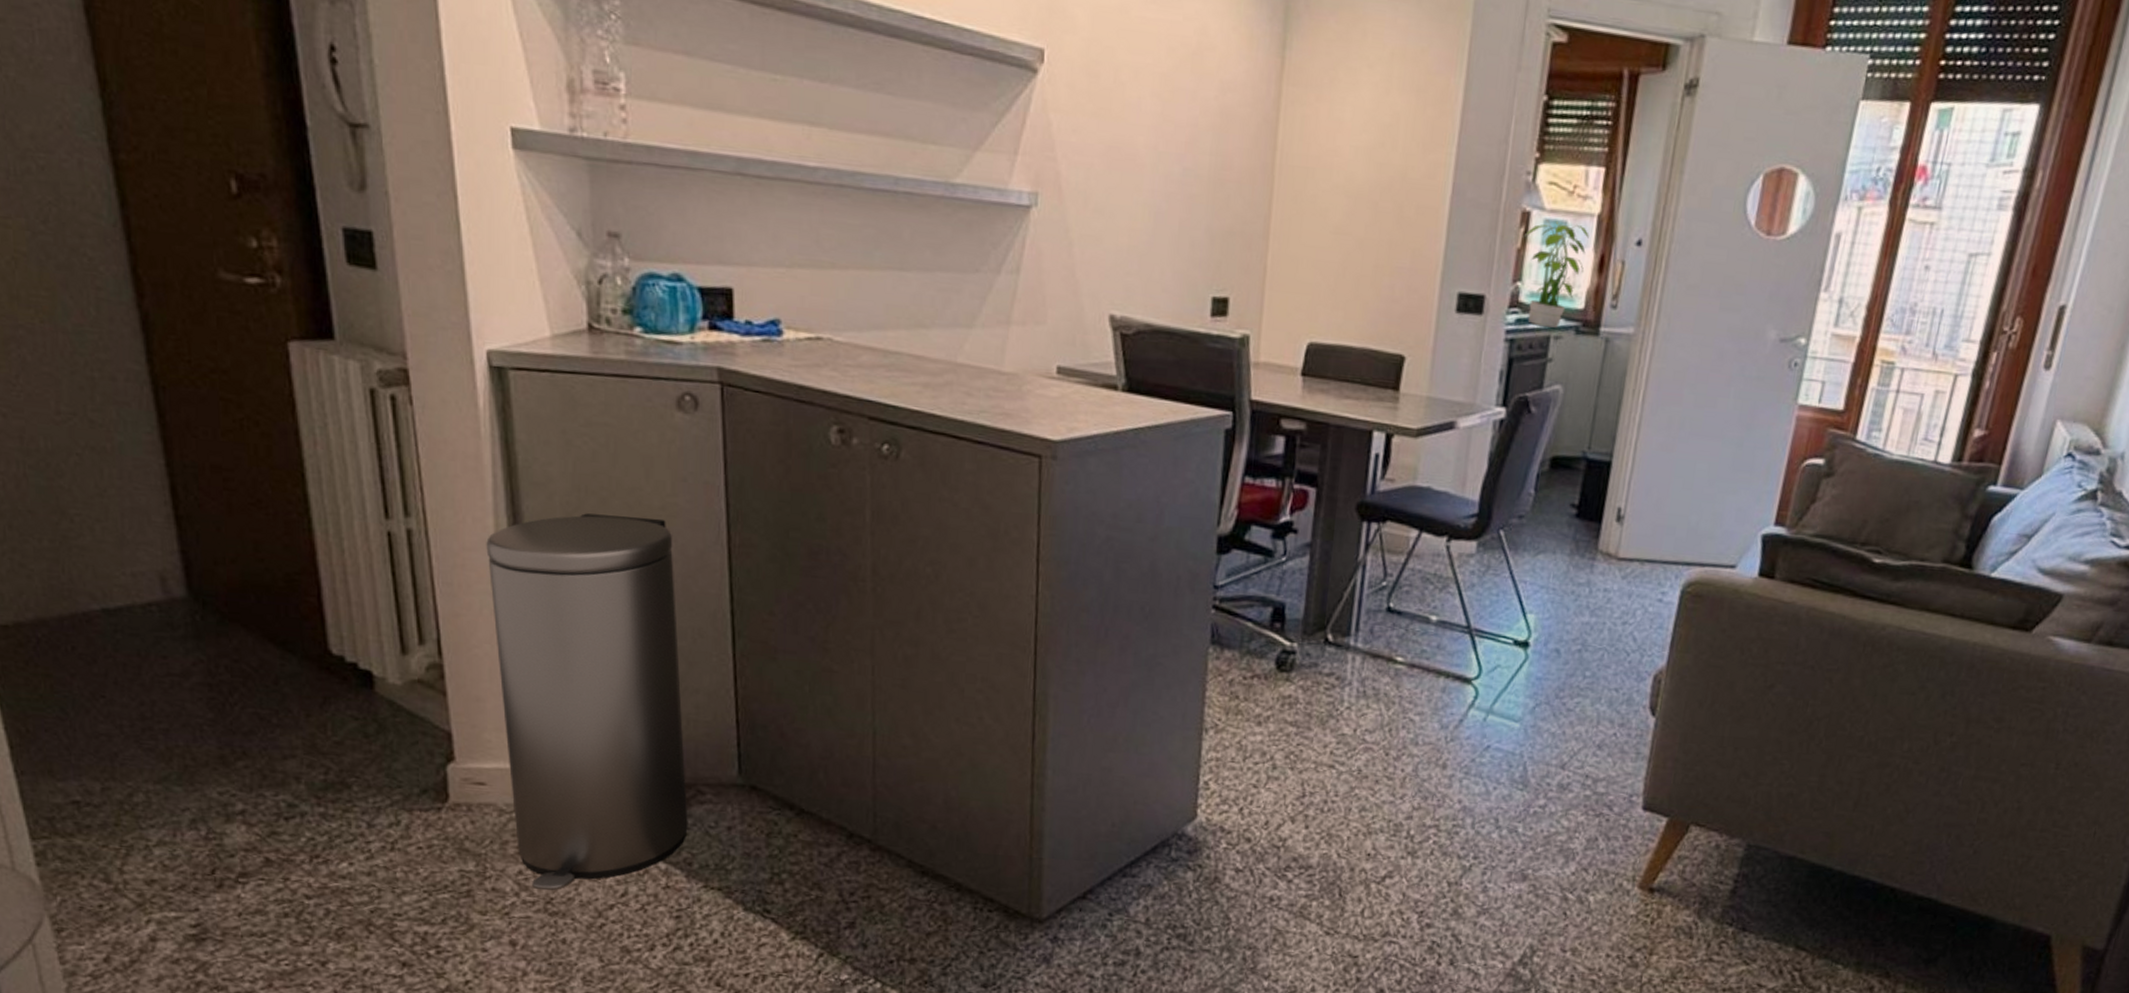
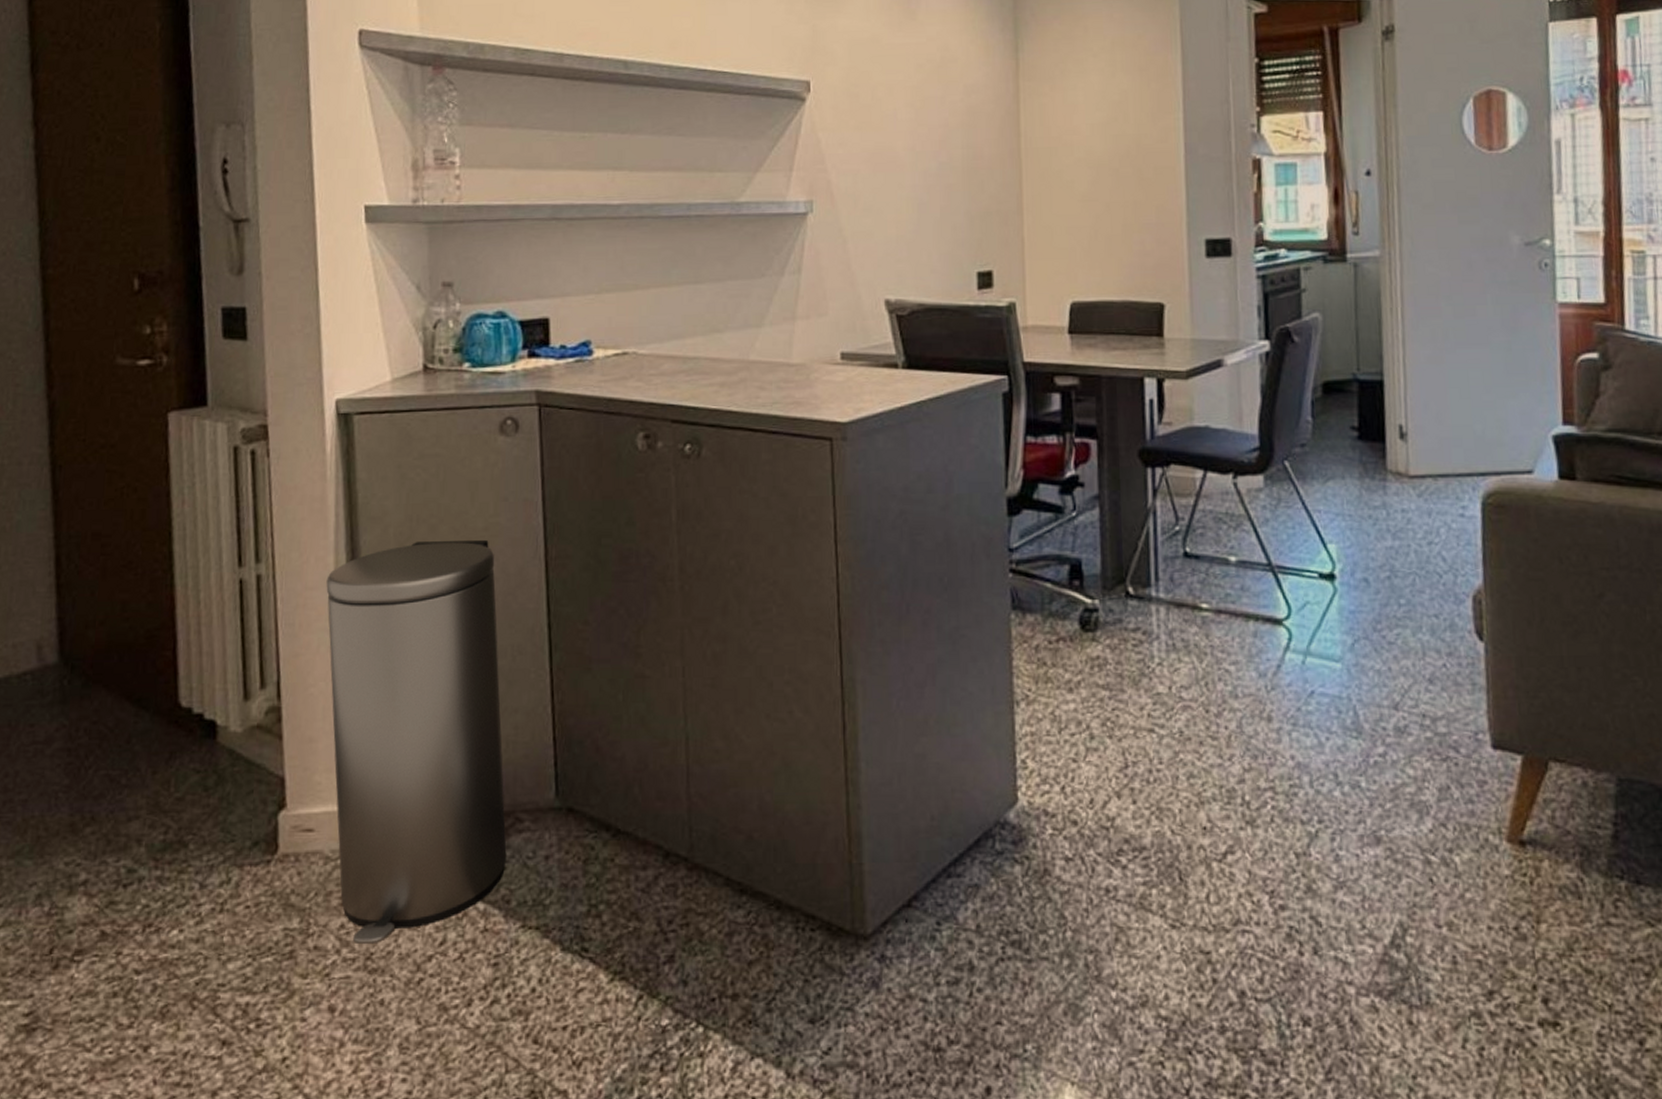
potted plant: present [1525,219,1589,328] -> none [1259,163,1320,260]

